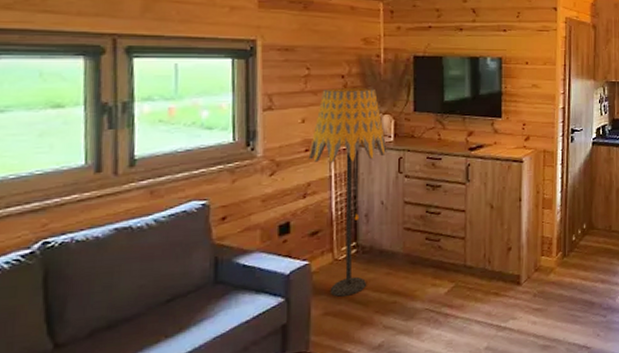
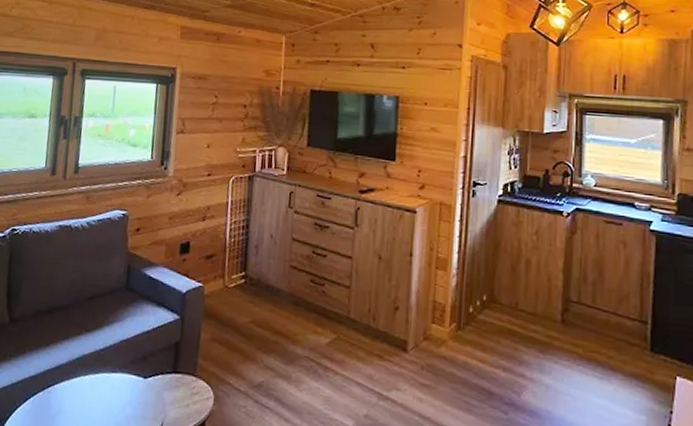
floor lamp: present [308,88,387,297] -> none [210,117,280,326]

